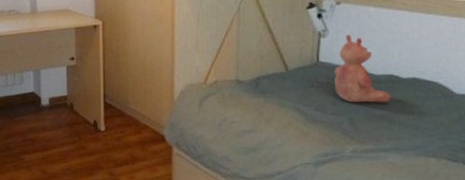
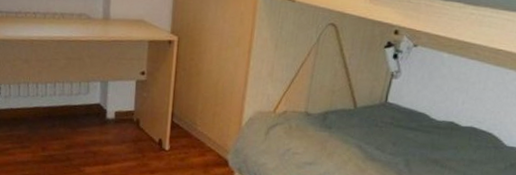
teddy bear: present [334,34,391,103] -> none [397,78,448,148]

